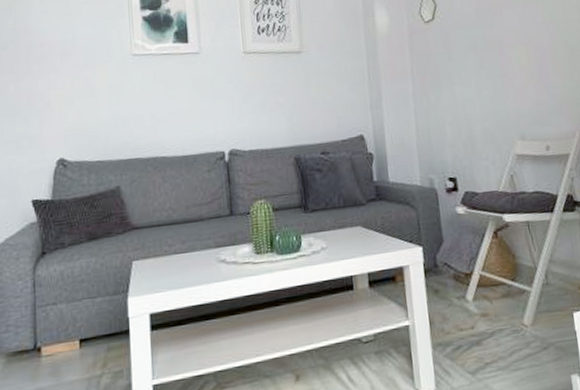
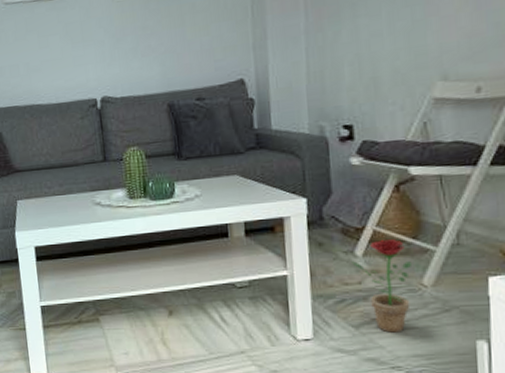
decorative plant: none [464,282,516,376] -> present [351,239,413,333]

